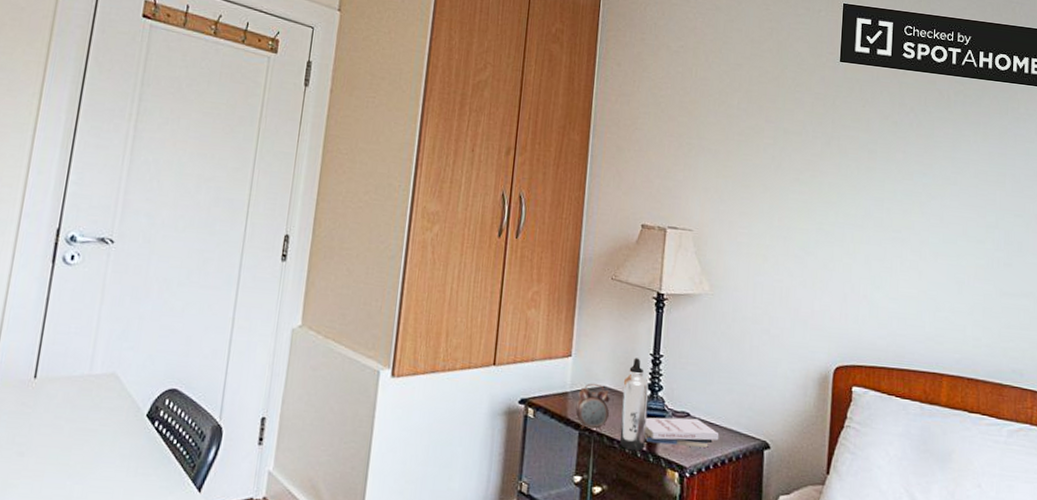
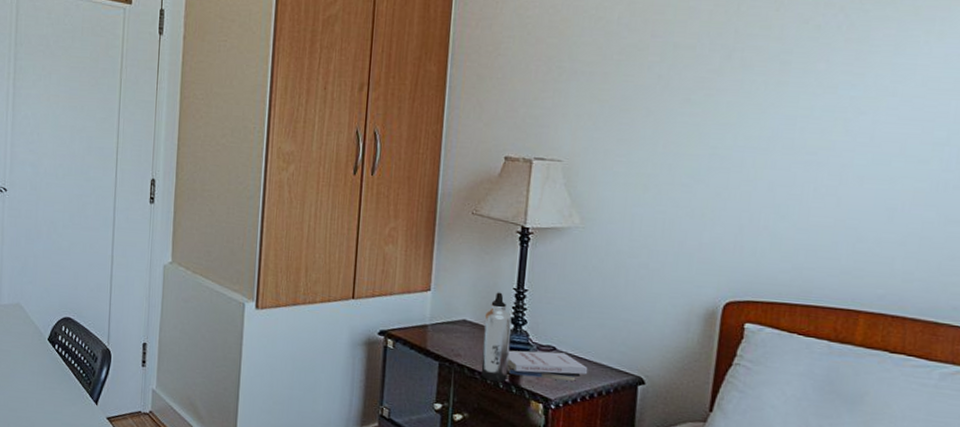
alarm clock: present [575,383,610,432] -> none [435,316,471,363]

